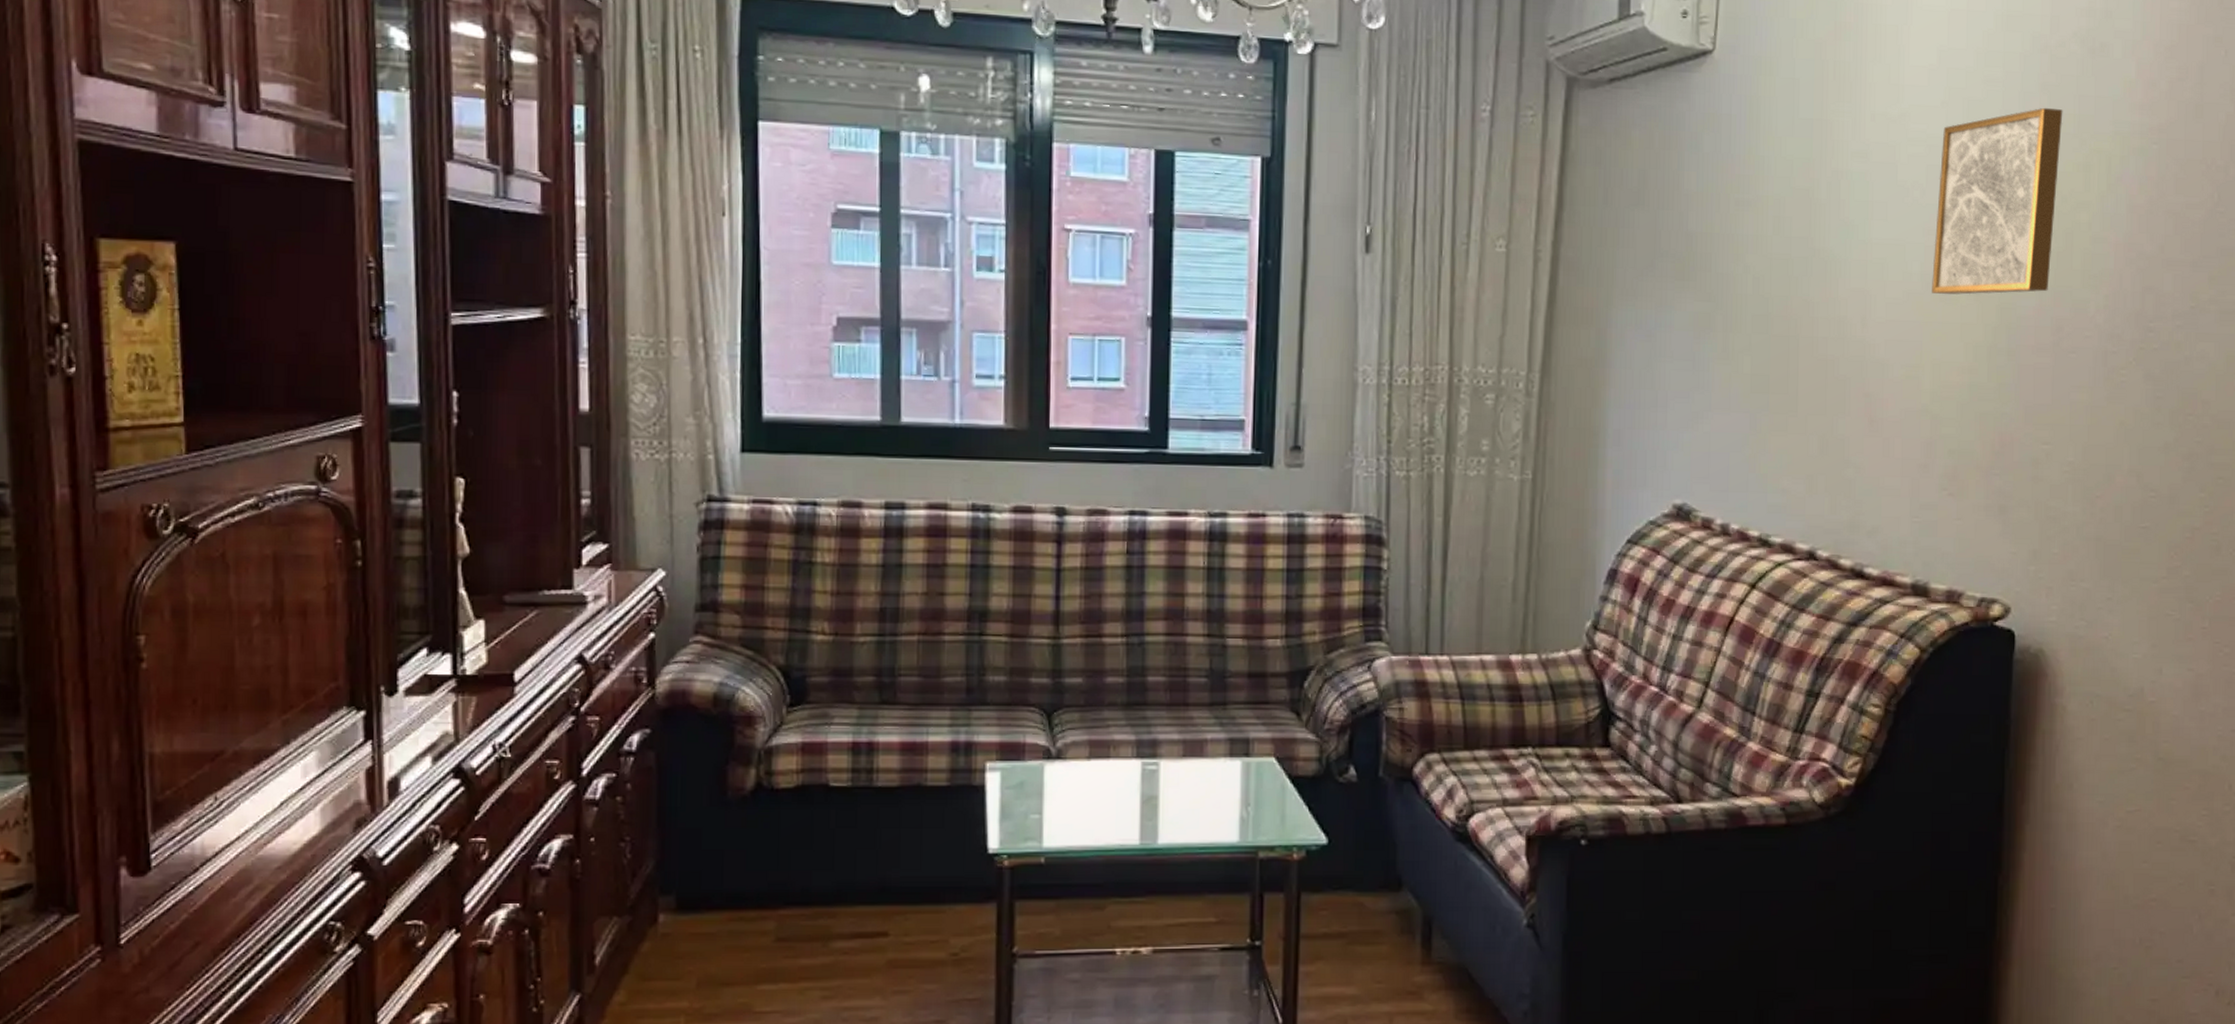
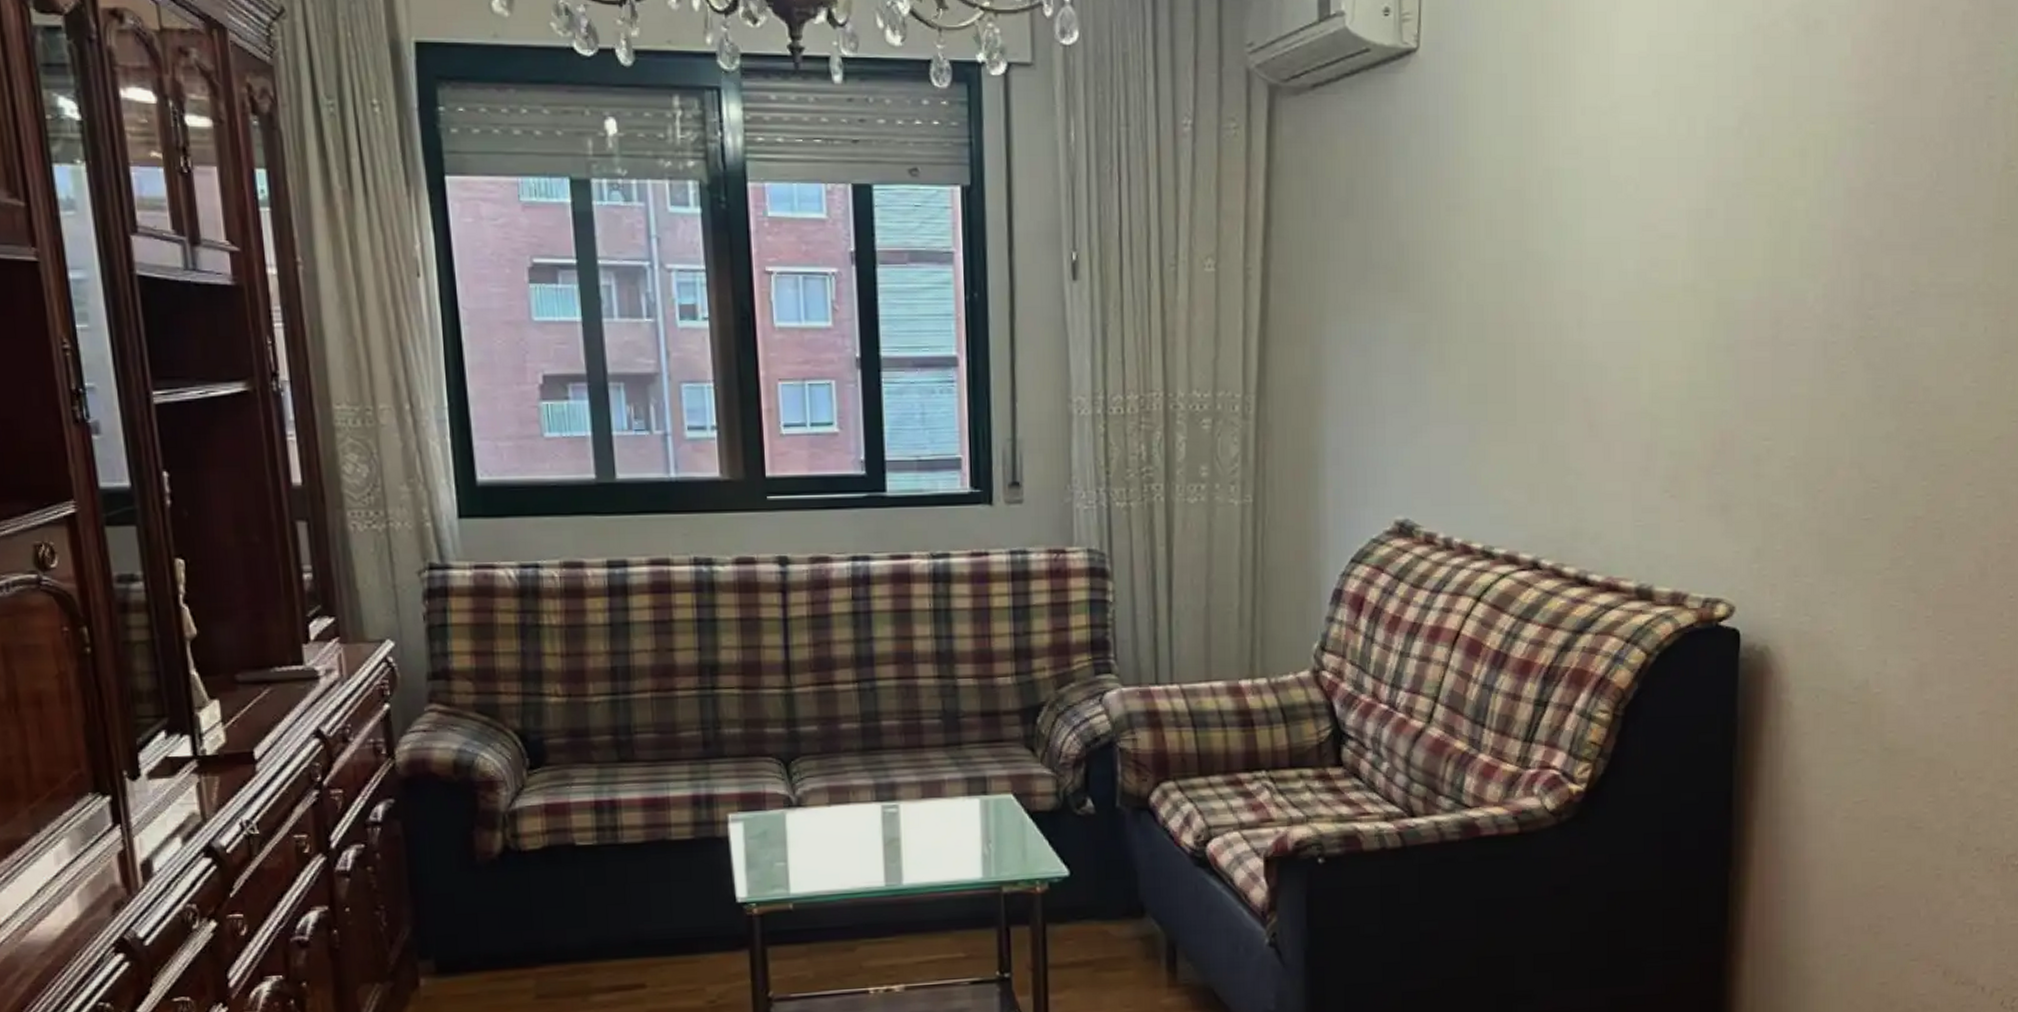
wall art: present [1932,107,2063,295] -> none [1648,91,1778,293]

